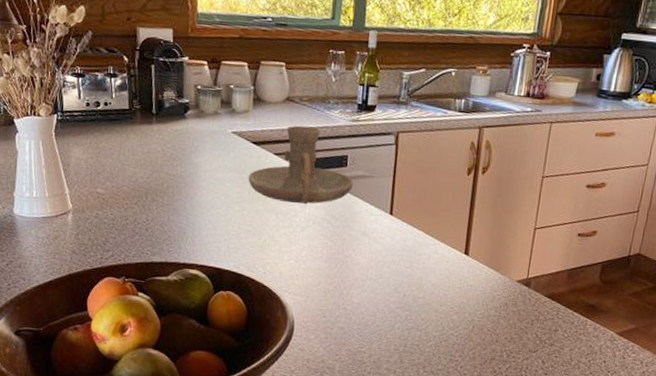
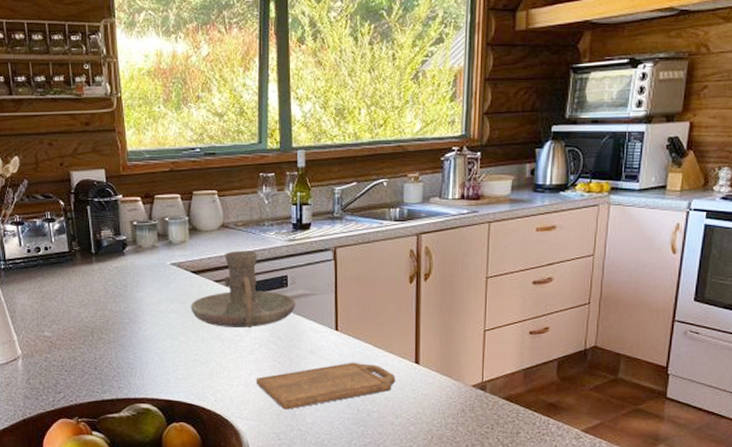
cutting board: none [306,247,445,288] -> present [256,362,396,410]

